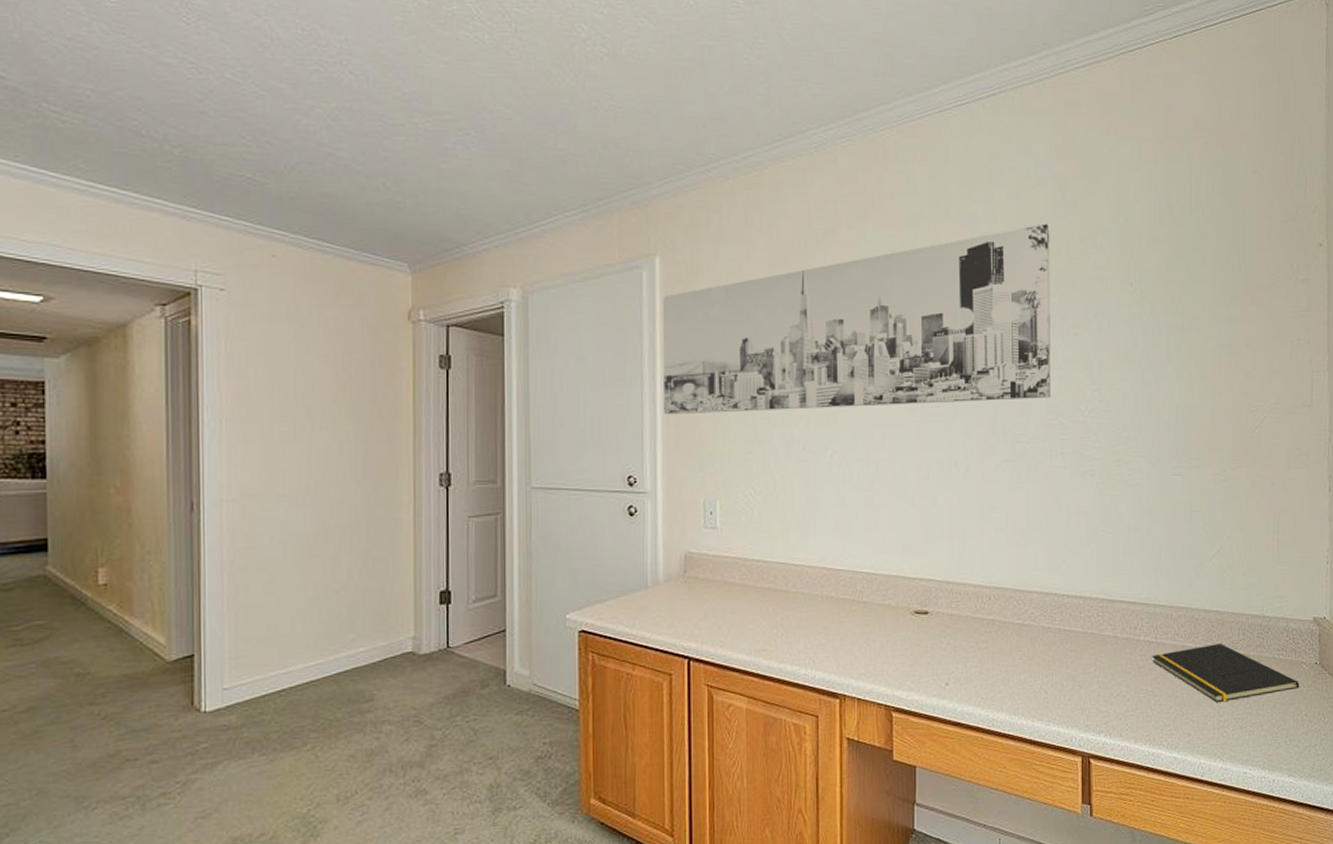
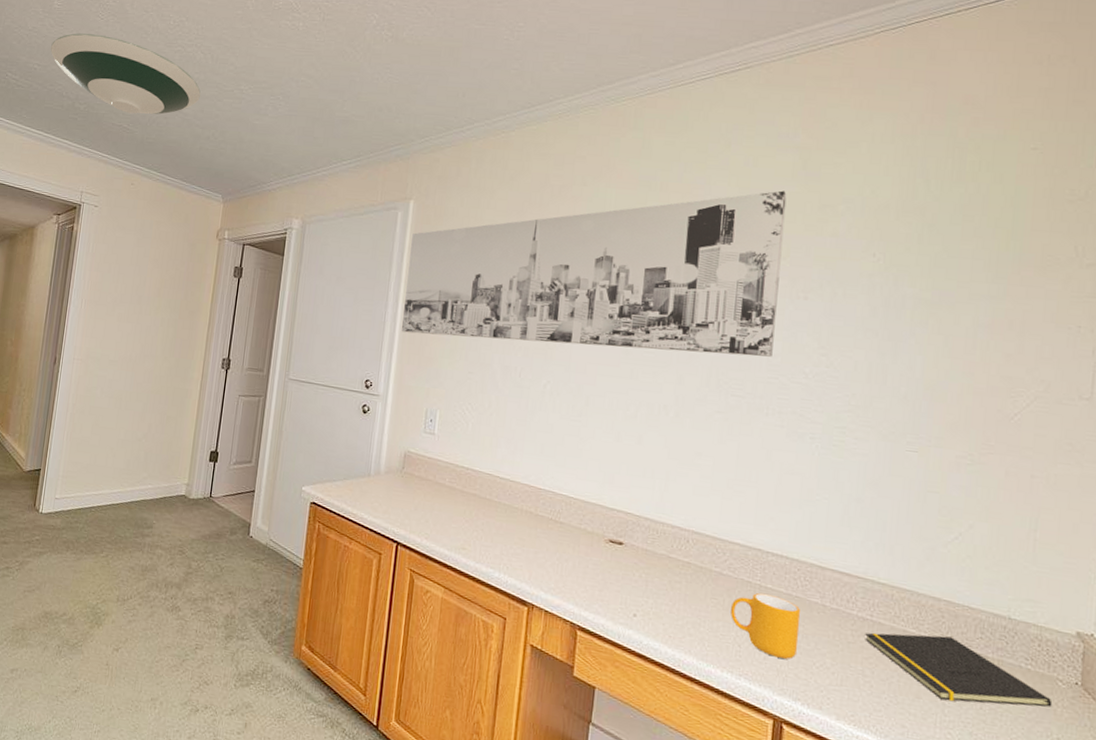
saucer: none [110,44,357,160] -> present [50,33,201,115]
mug: none [1036,636,1097,696] -> present [730,592,800,659]

